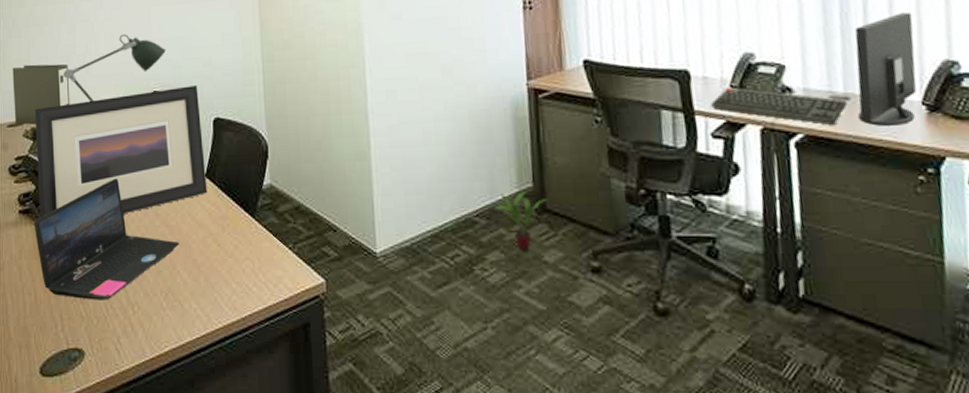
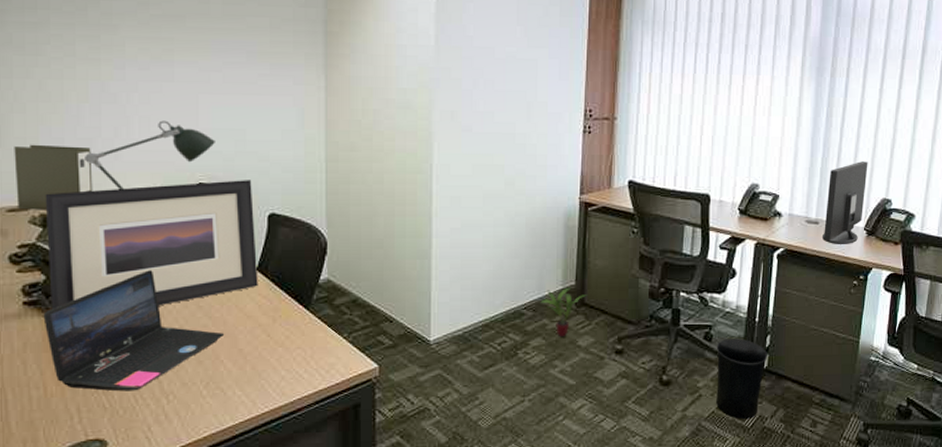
computer keyboard: present [711,87,848,125] -> none [722,209,817,242]
waste bin: none [725,255,804,367] -> present [716,338,768,419]

